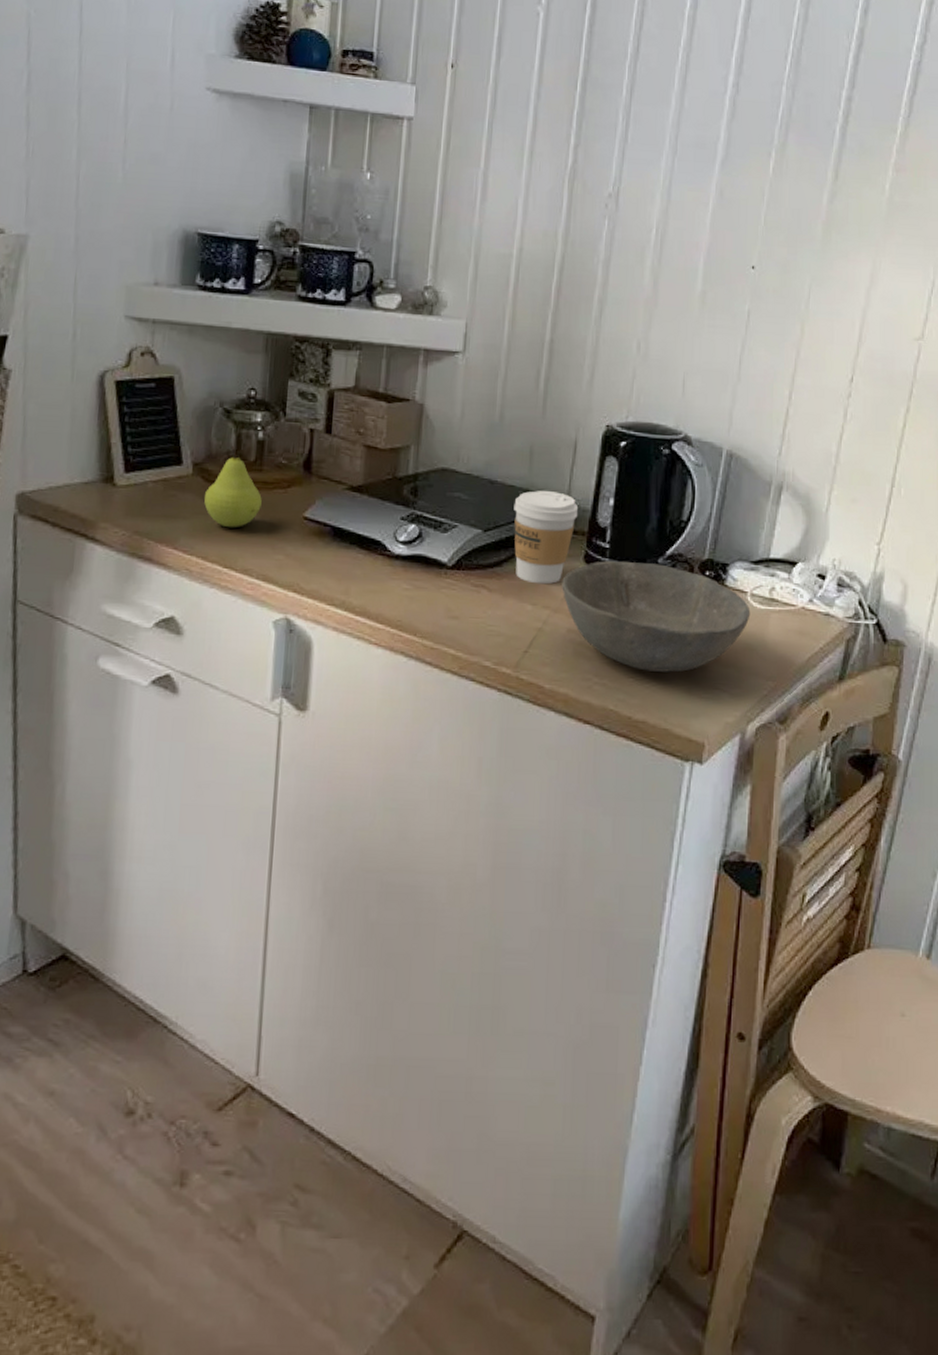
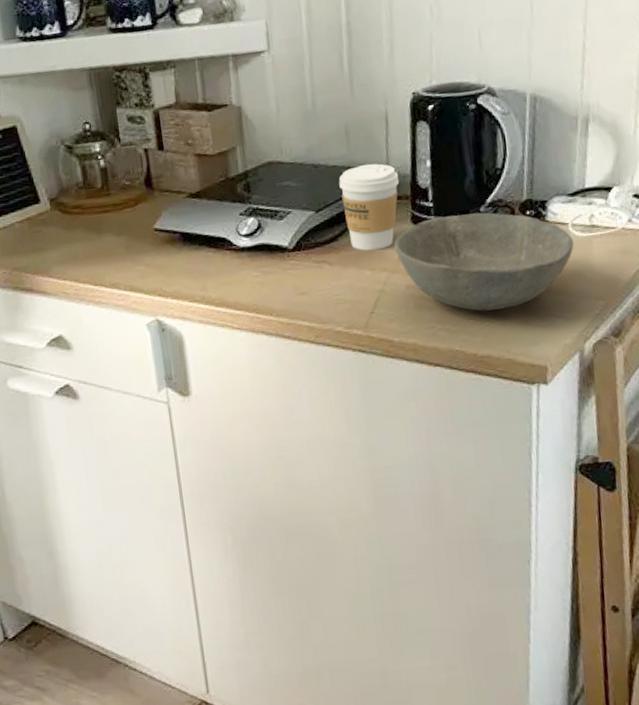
fruit: present [203,445,262,528] -> none [65,177,116,251]

